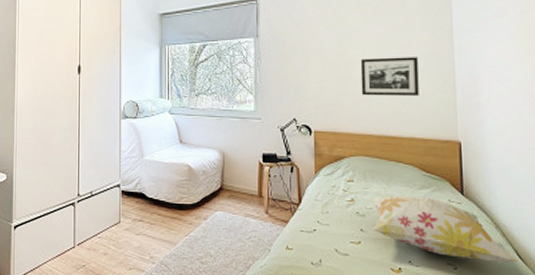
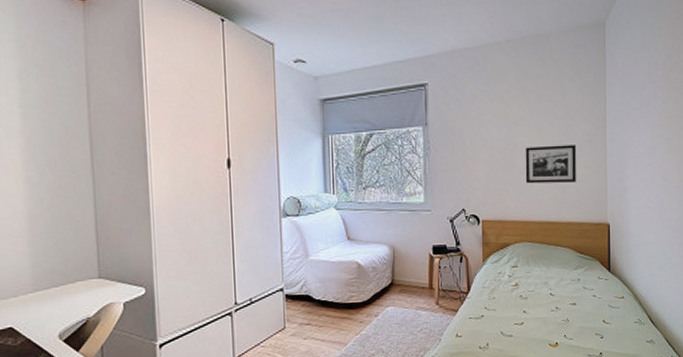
decorative pillow: present [372,195,518,263] -> none [534,275,650,329]

